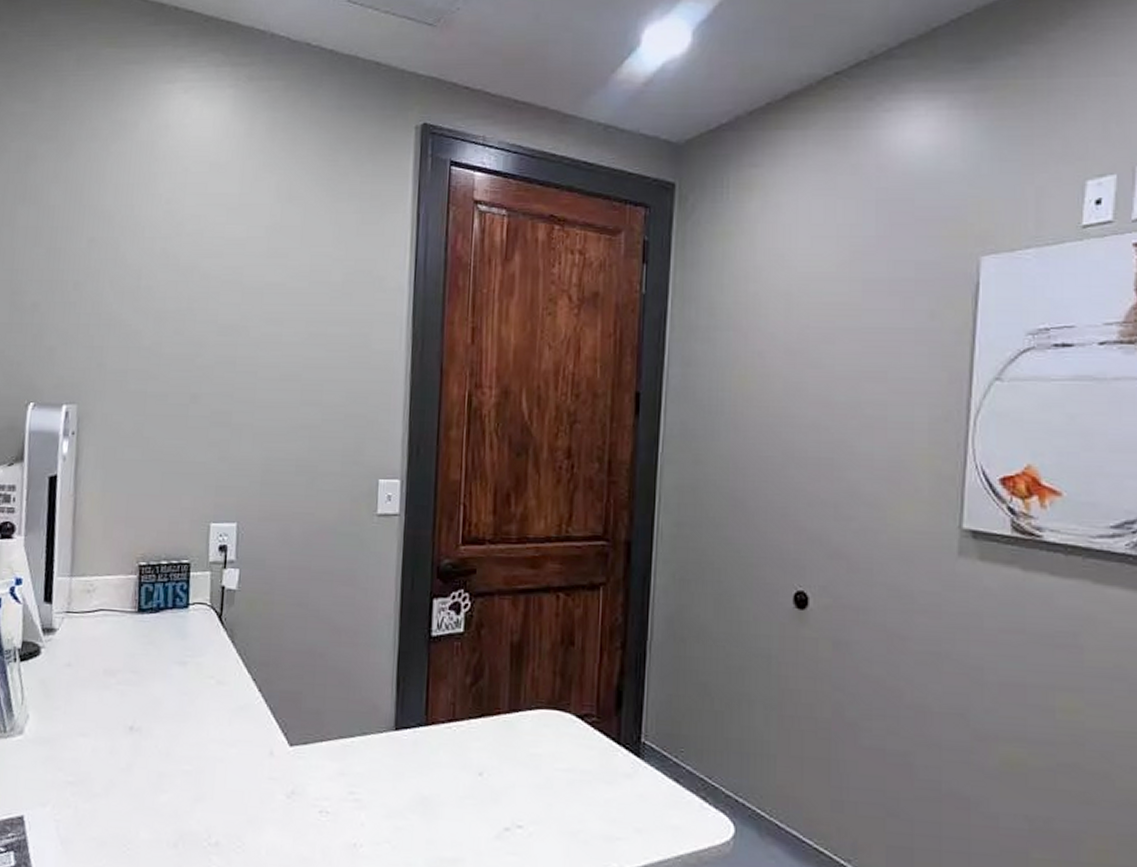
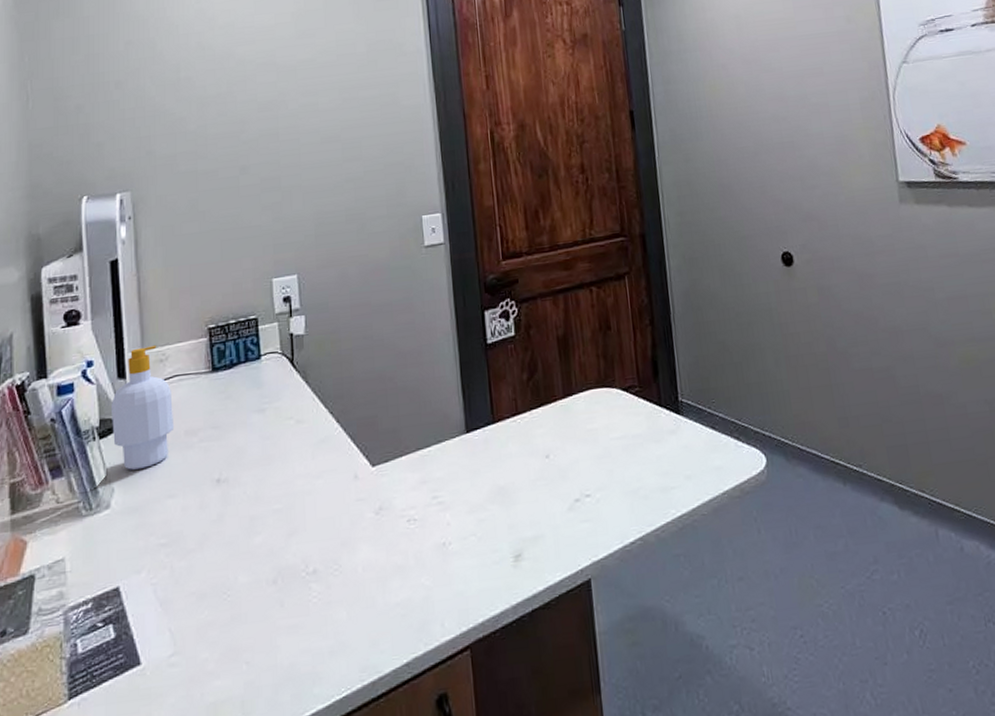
soap bottle: none [33,573,95,701] -> present [112,346,175,470]

